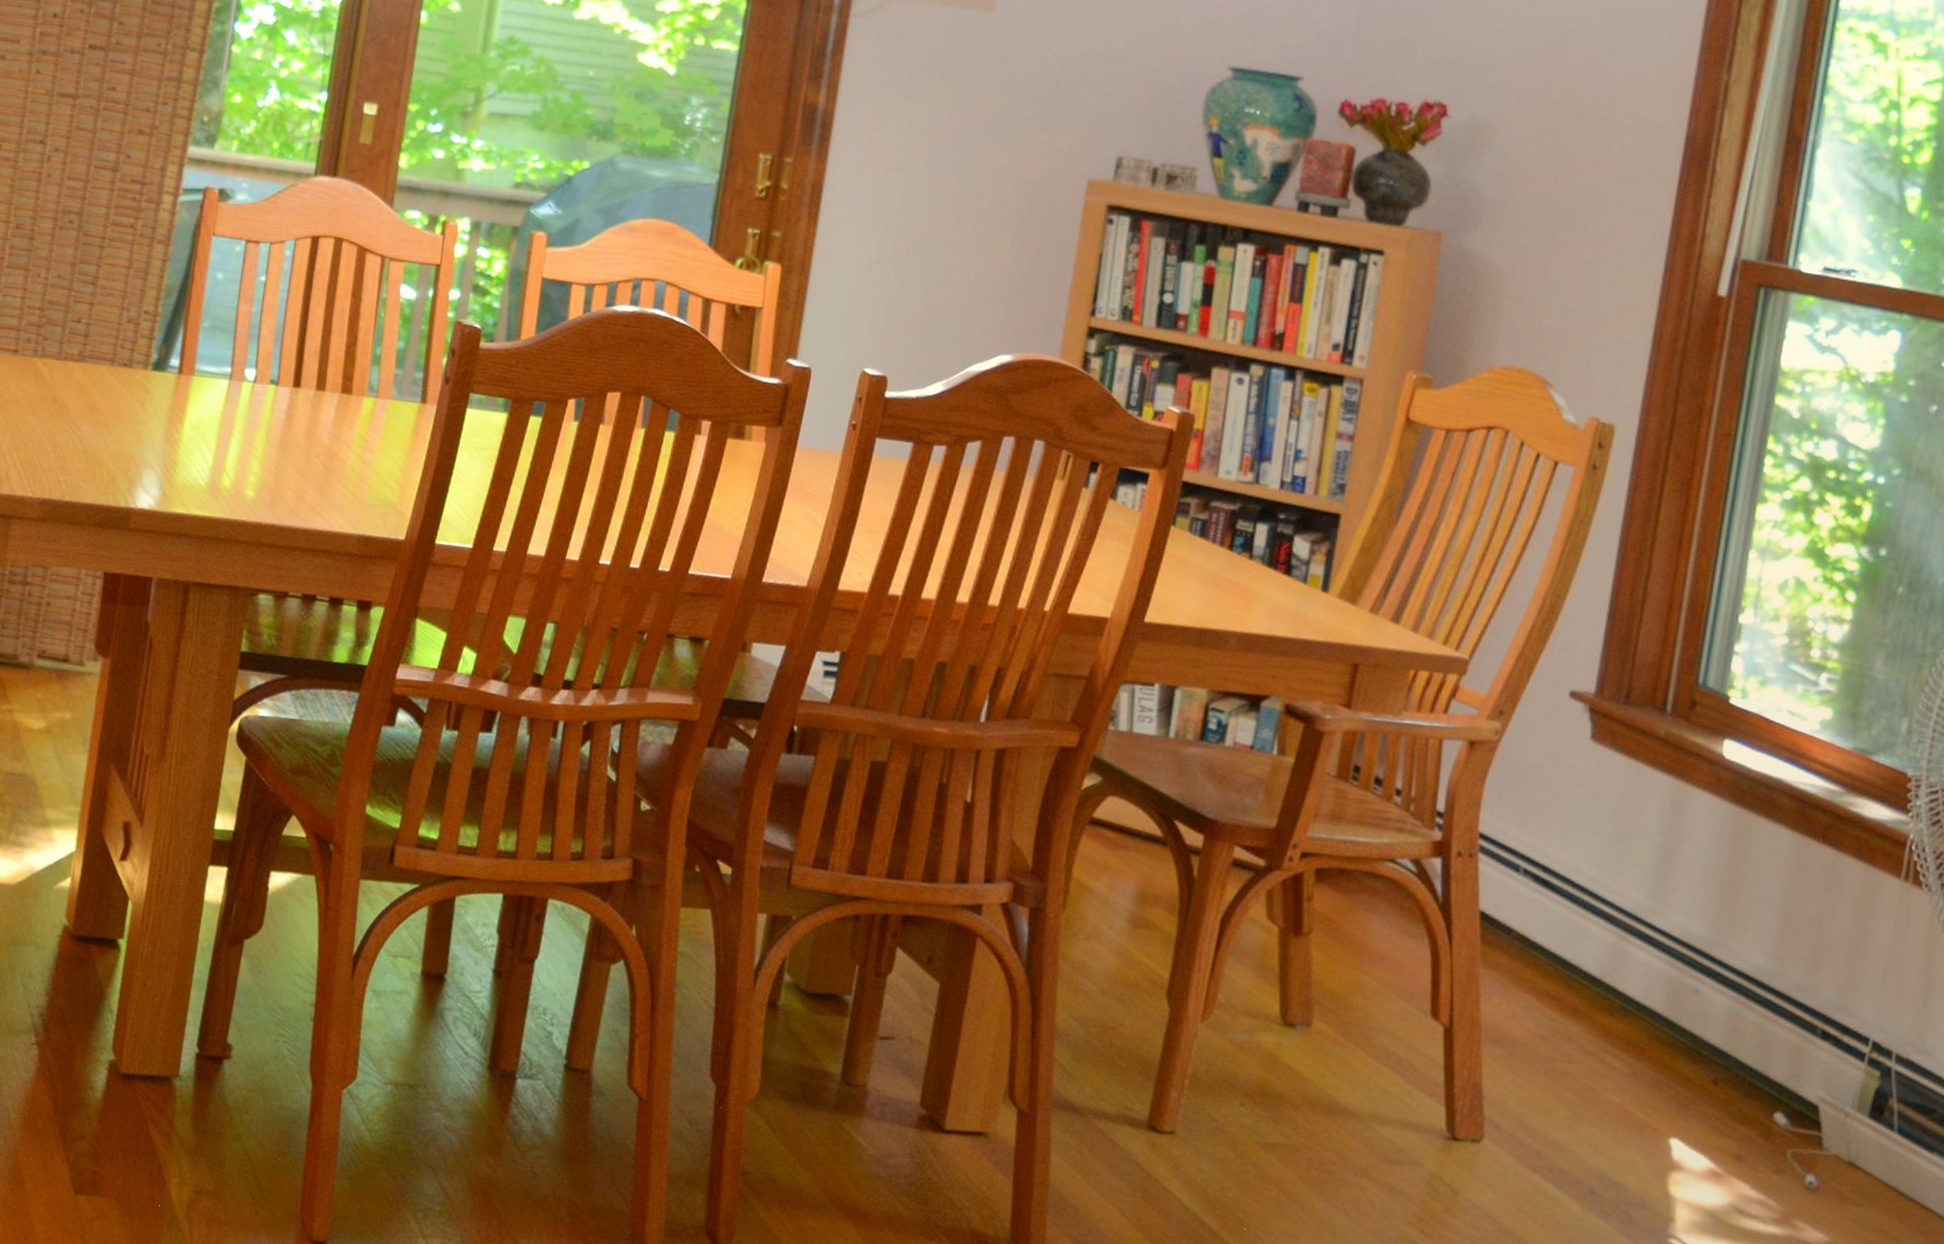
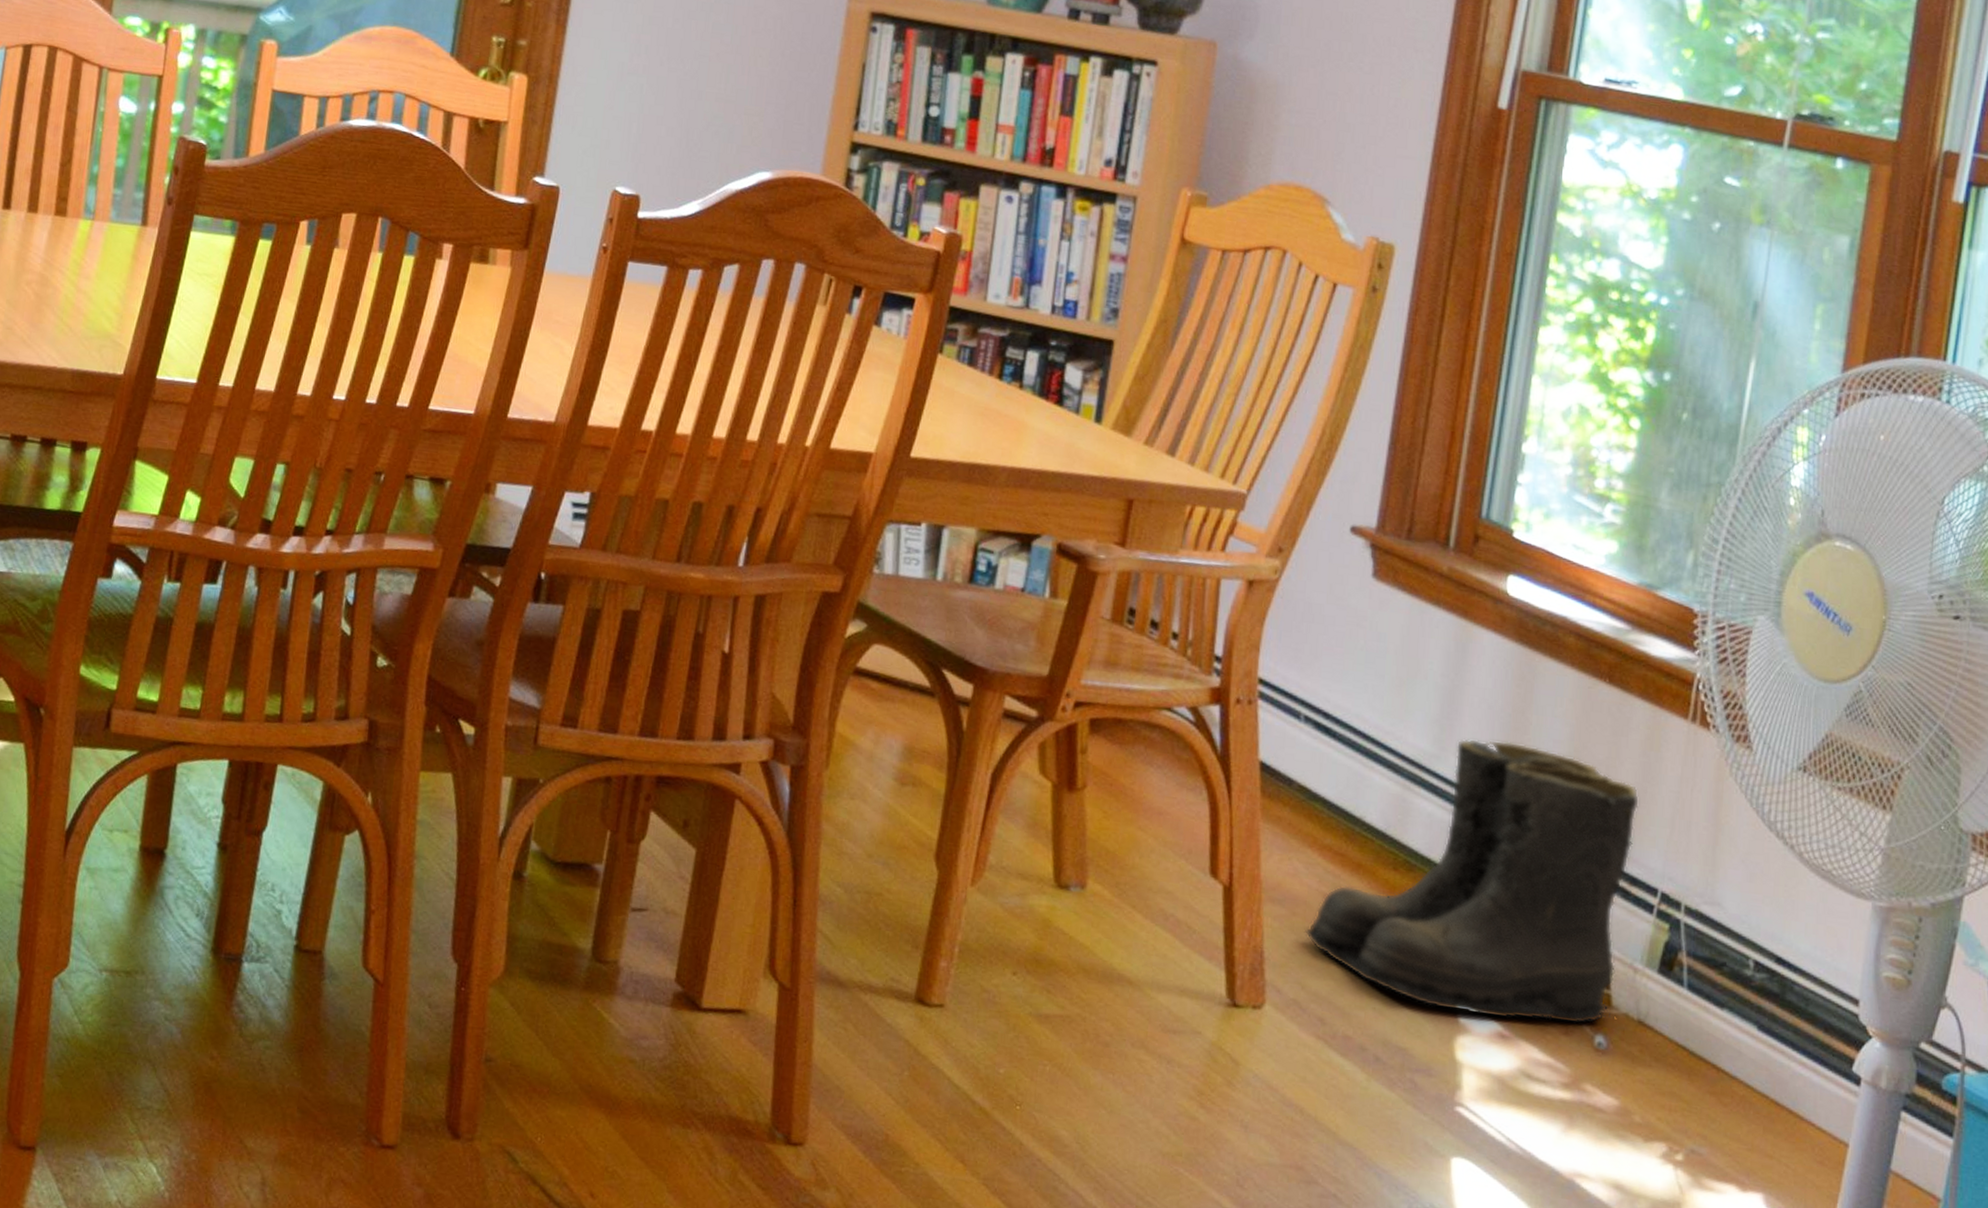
boots: none [1523,893,1853,1164] -> present [1305,739,1640,1025]

